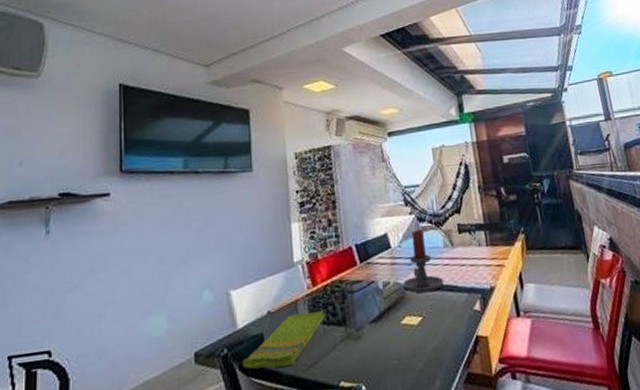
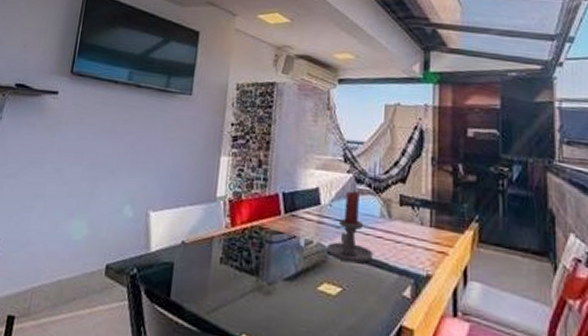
dish towel: present [241,310,326,369] -> none [148,250,239,304]

